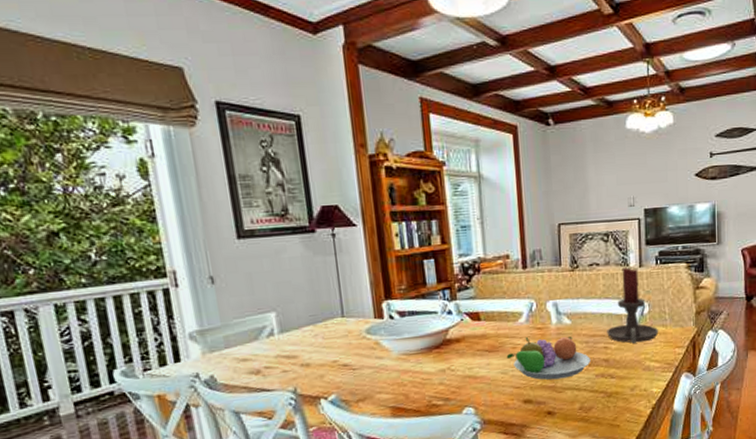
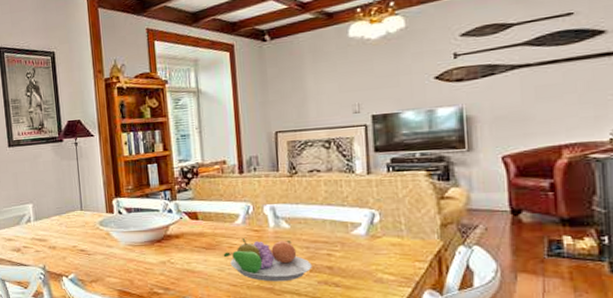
candle holder: present [607,267,659,344] -> none [330,174,393,253]

